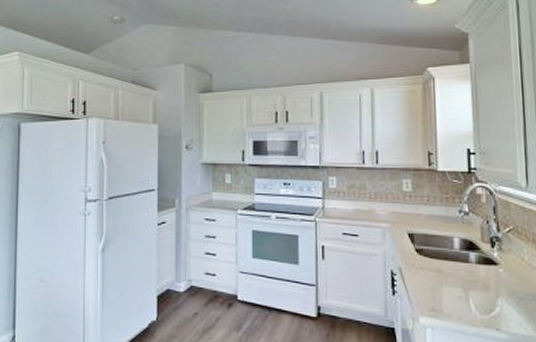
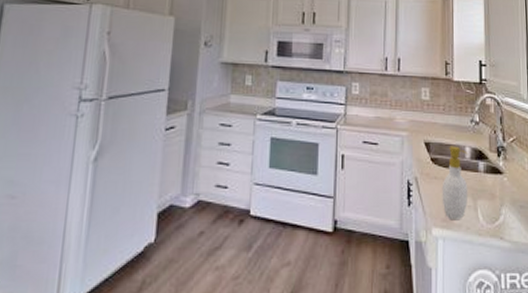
soap bottle: none [428,237,459,310] -> present [442,146,469,221]

